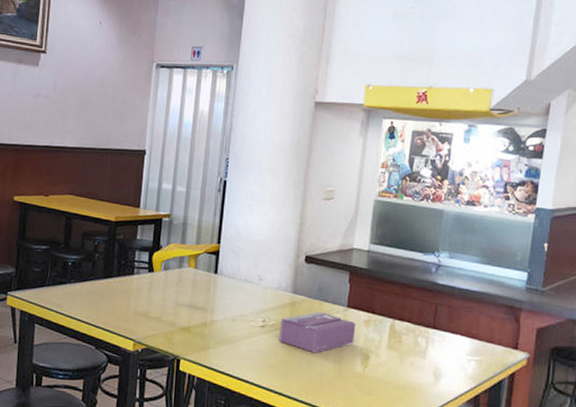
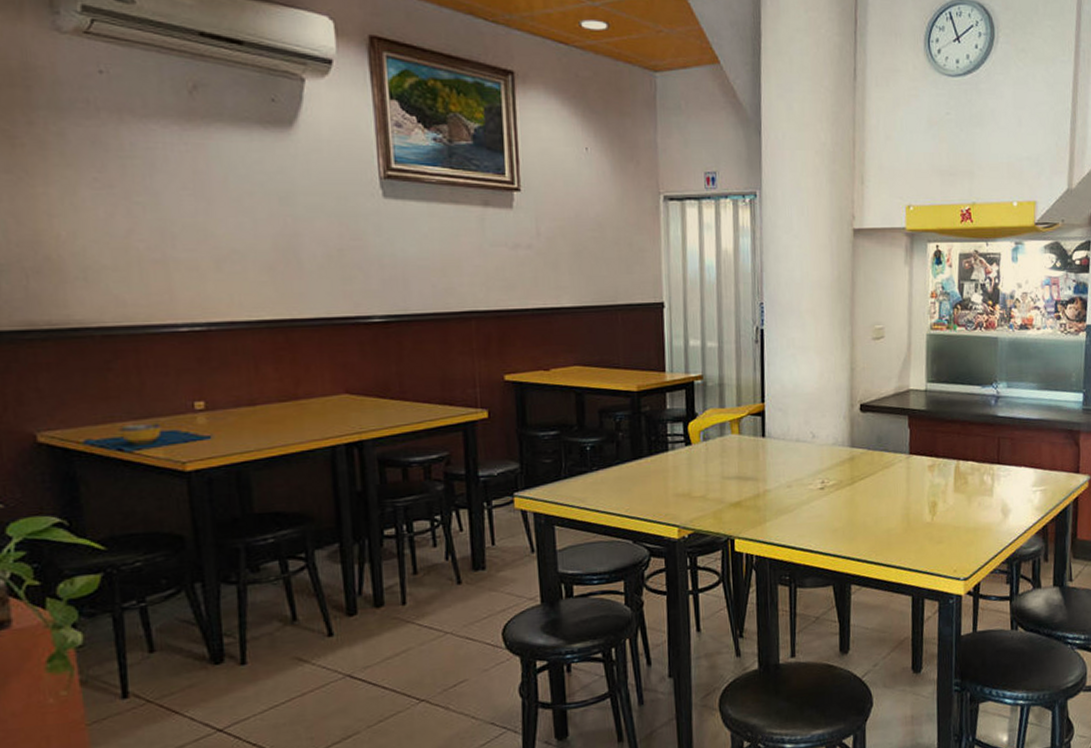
tissue box: present [279,312,356,353] -> none [840,463,921,509]

